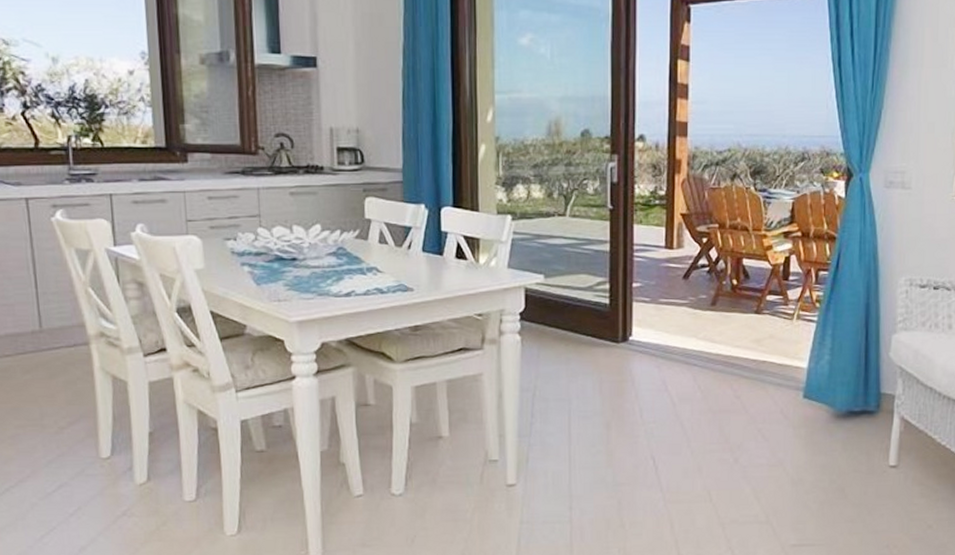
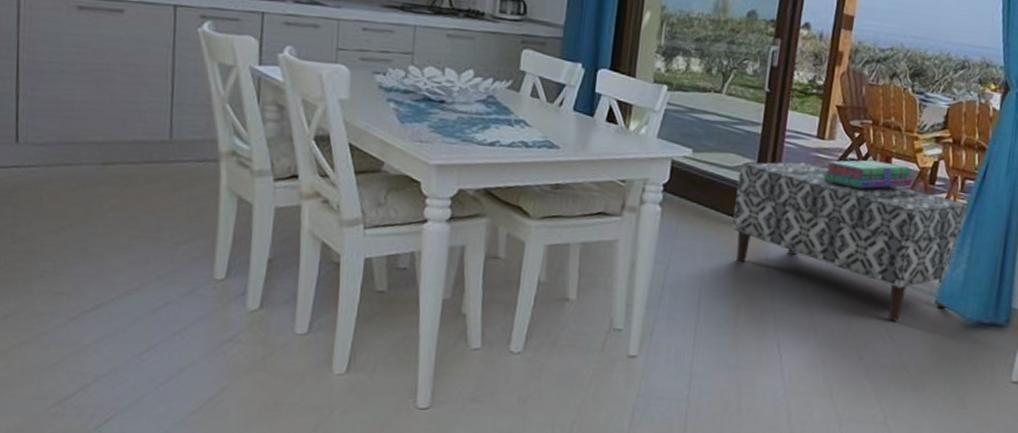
bench: none [592,273,826,420] -> present [731,161,969,321]
stack of books: none [676,263,766,293] -> present [823,160,912,189]

